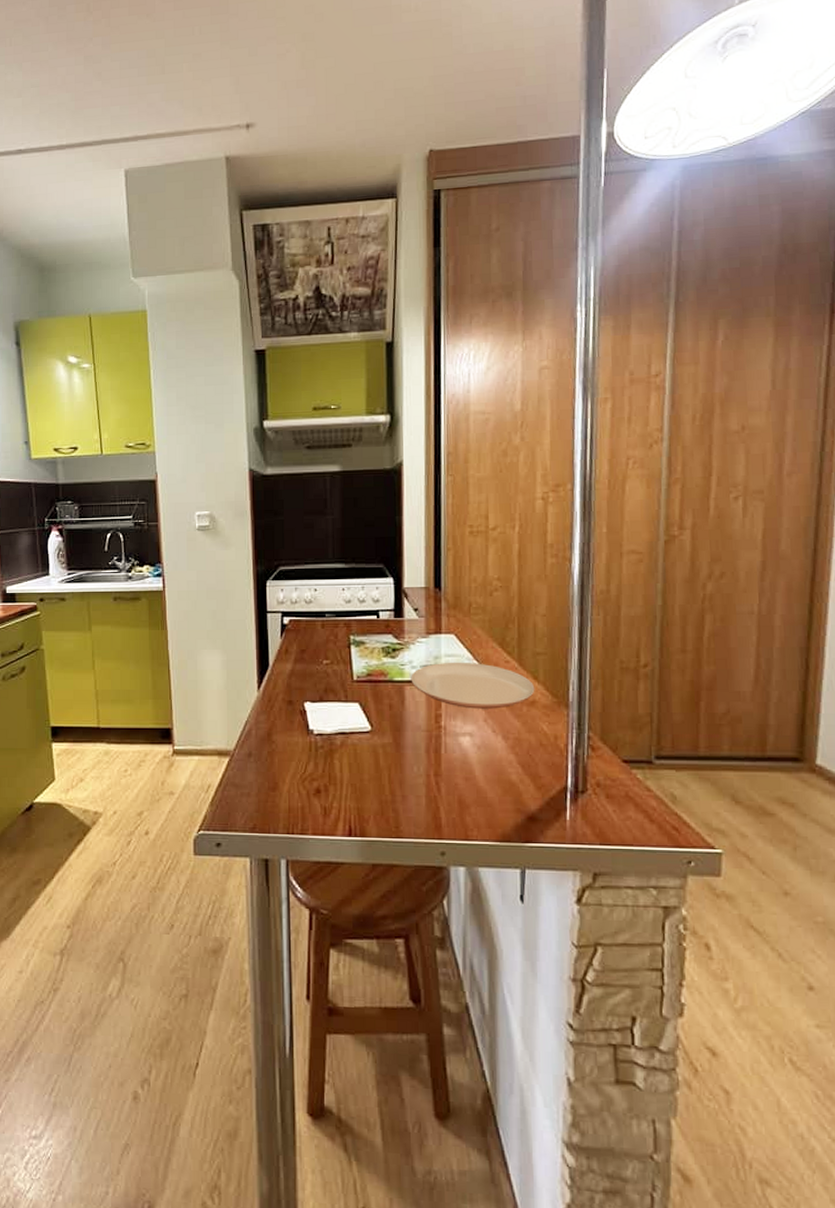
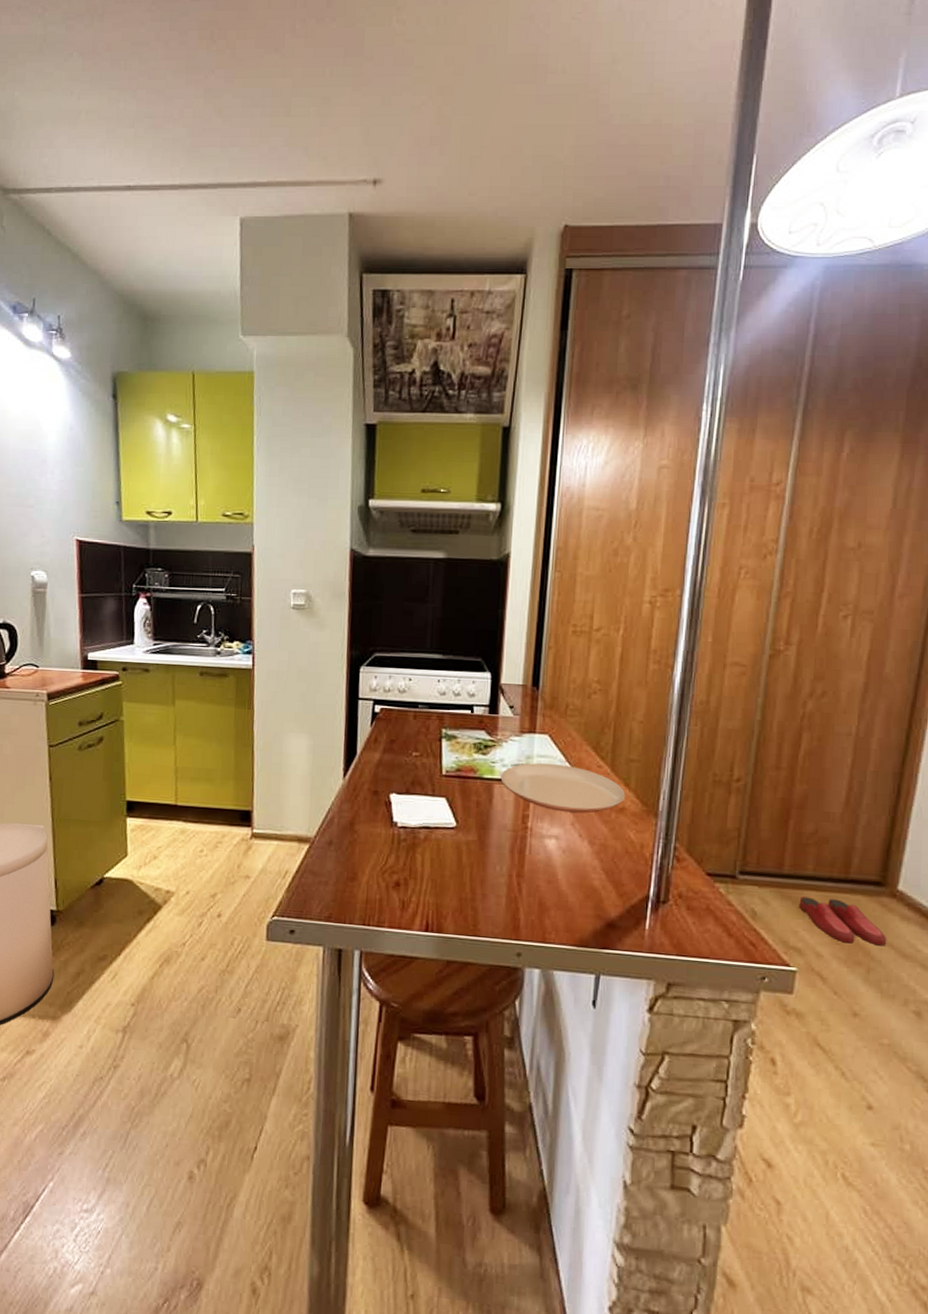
slippers: none [718,777,811,822] -> present [799,896,887,946]

